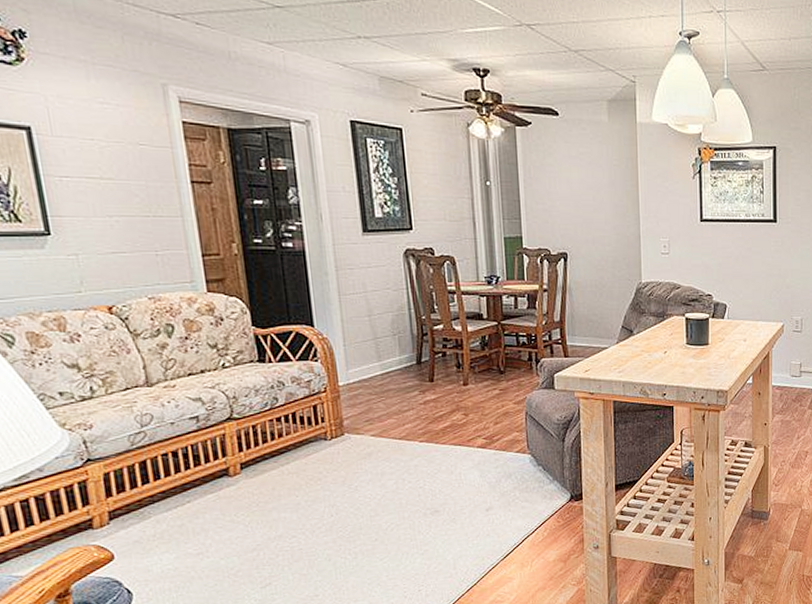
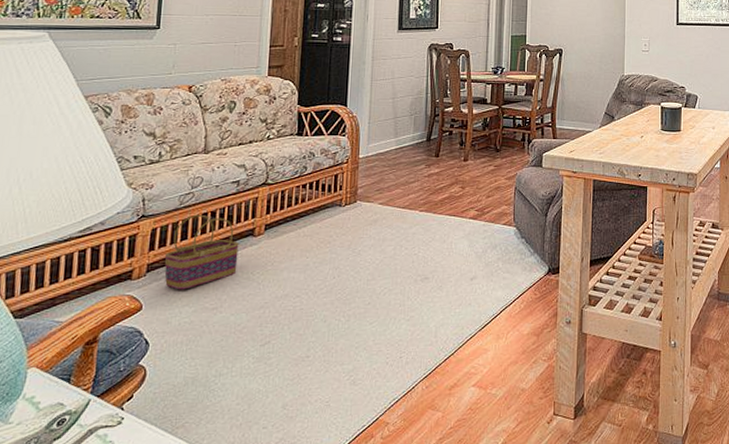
basket: none [126,455,217,537] -> present [164,214,239,290]

